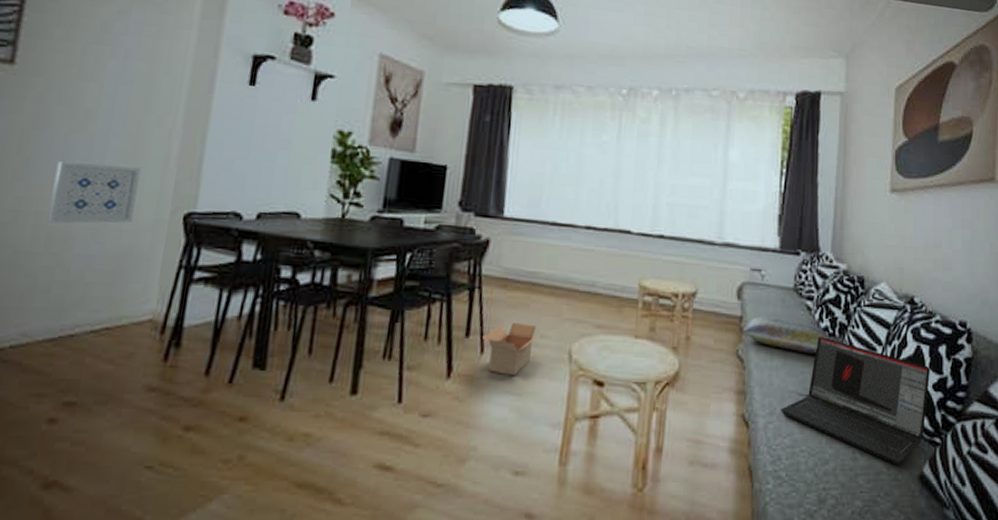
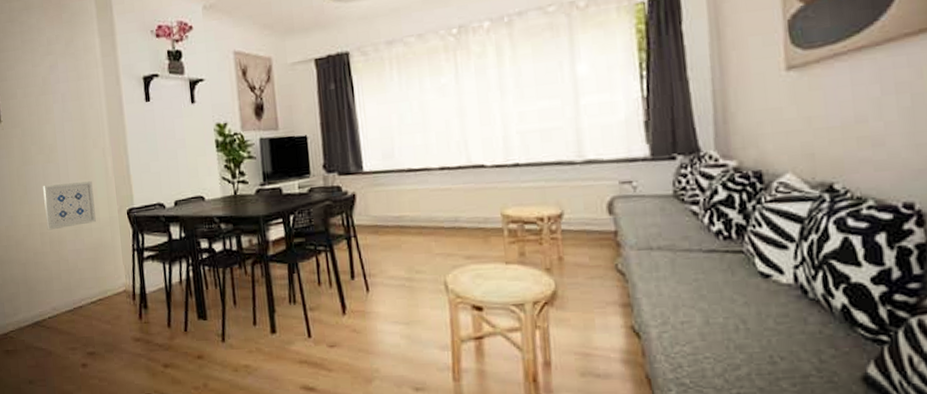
cardboard box: present [482,322,541,377] -> none [365,262,417,309]
cushion: present [742,317,831,354] -> none [618,227,726,260]
laptop: present [781,335,931,464] -> none [675,240,867,366]

